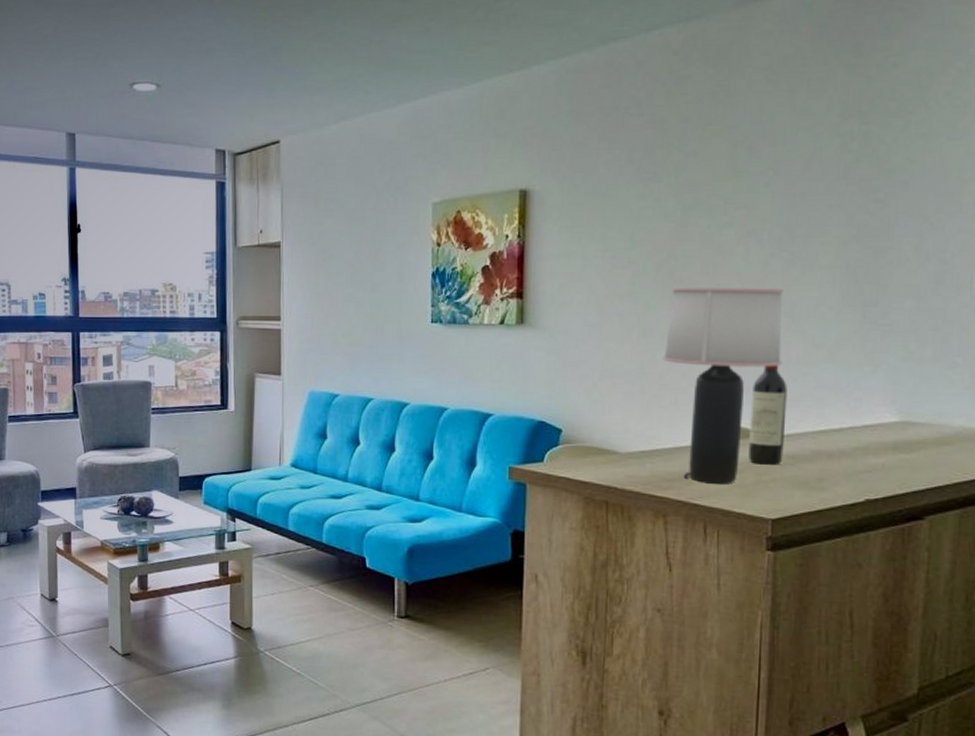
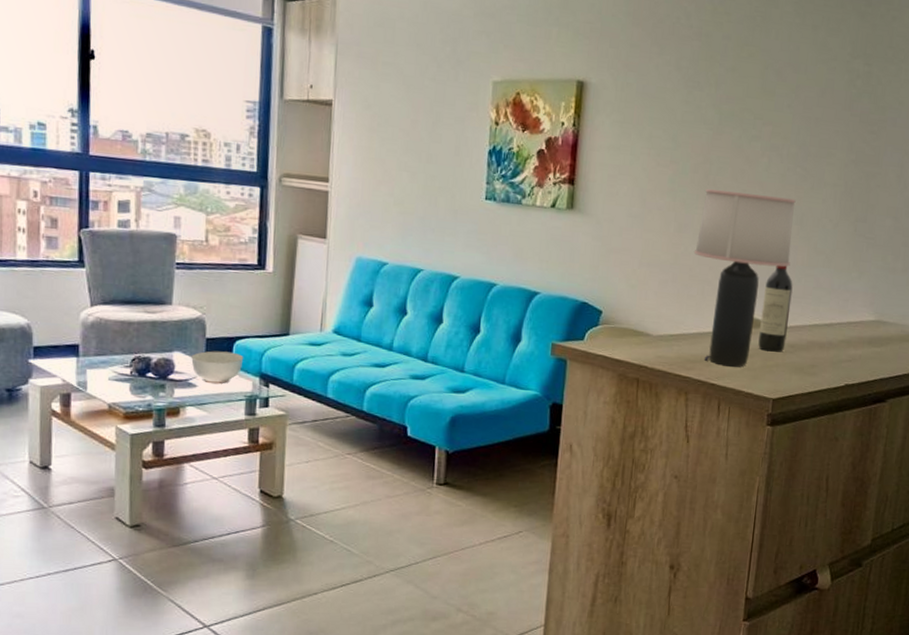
bowl: none [167,488,213,519] -> present [191,351,244,383]

